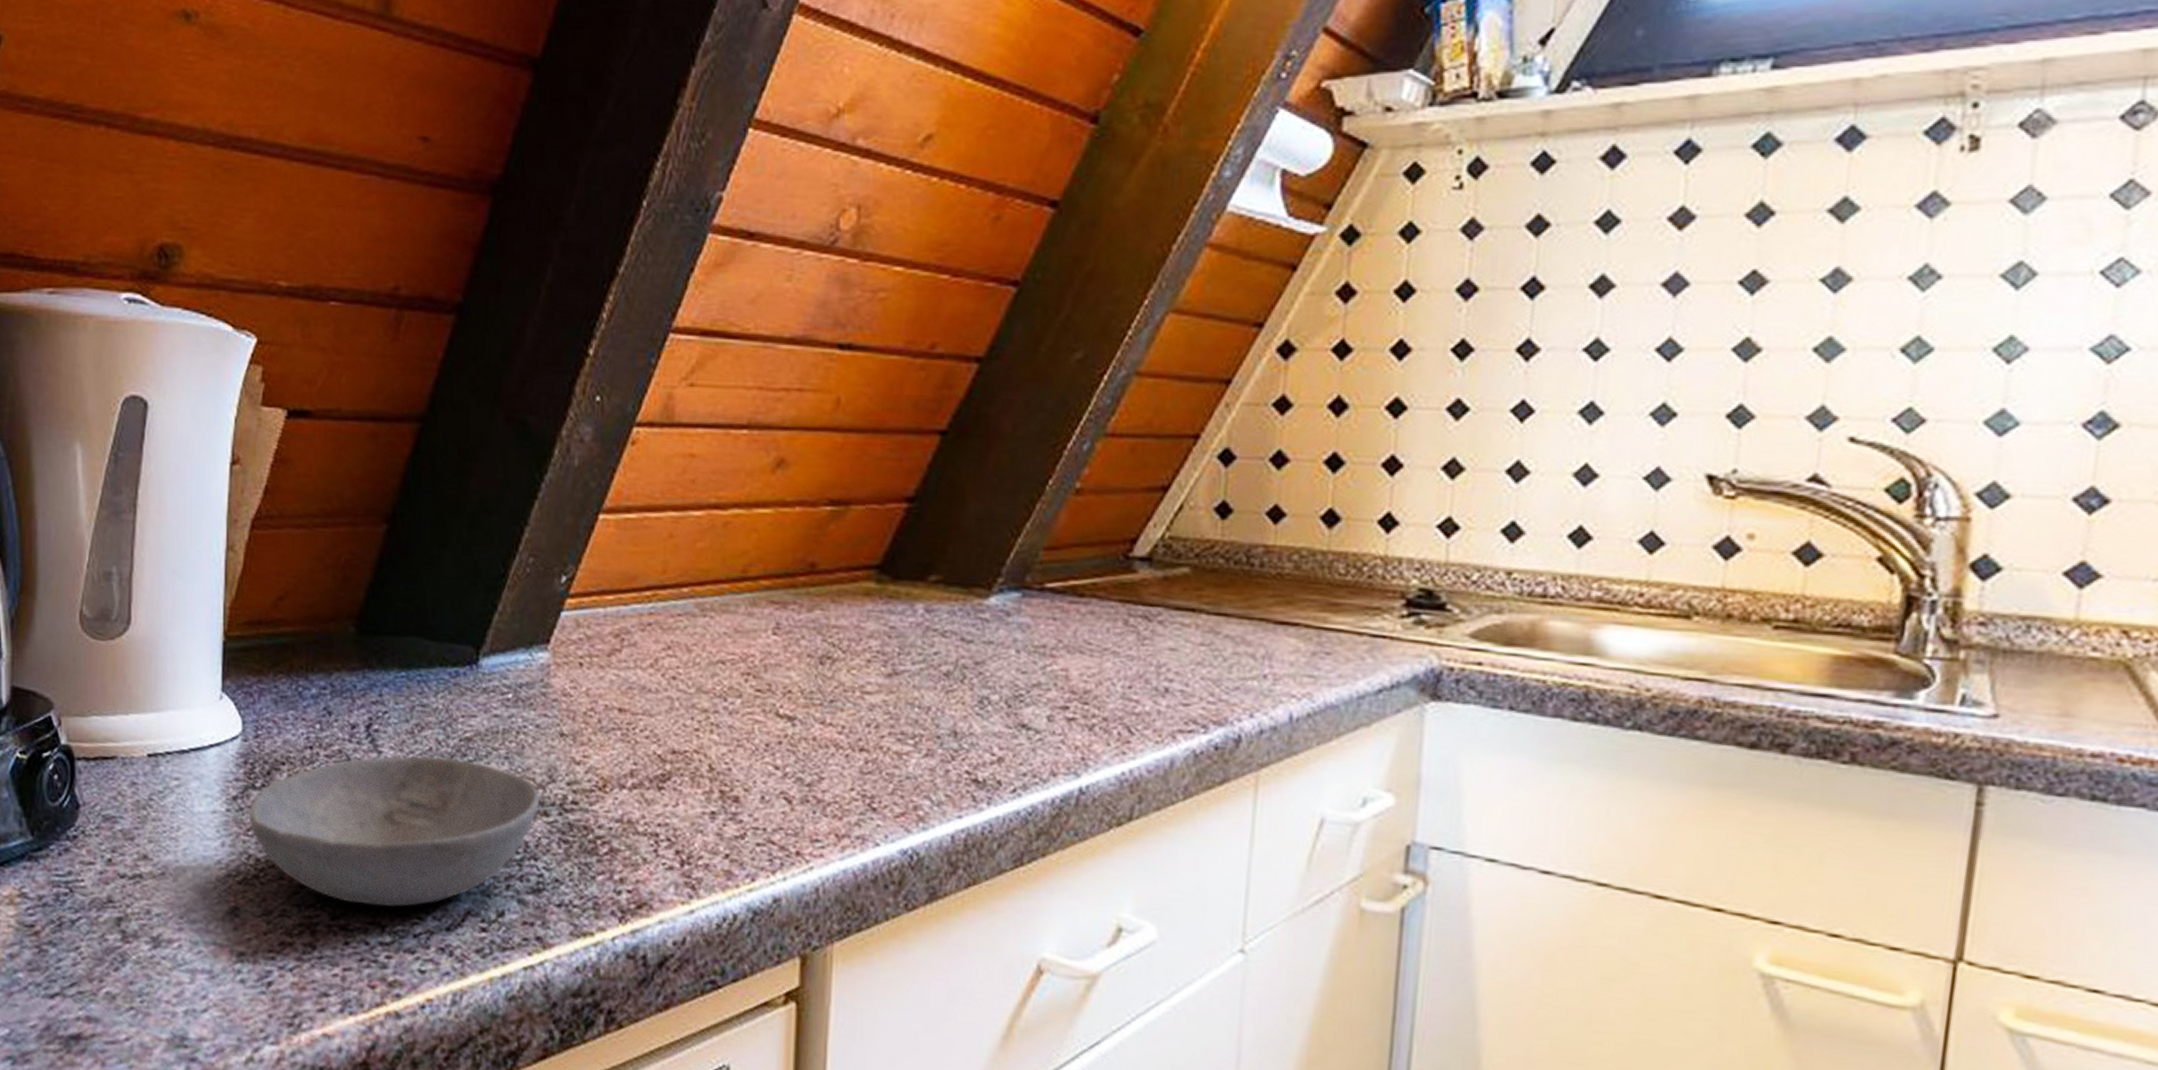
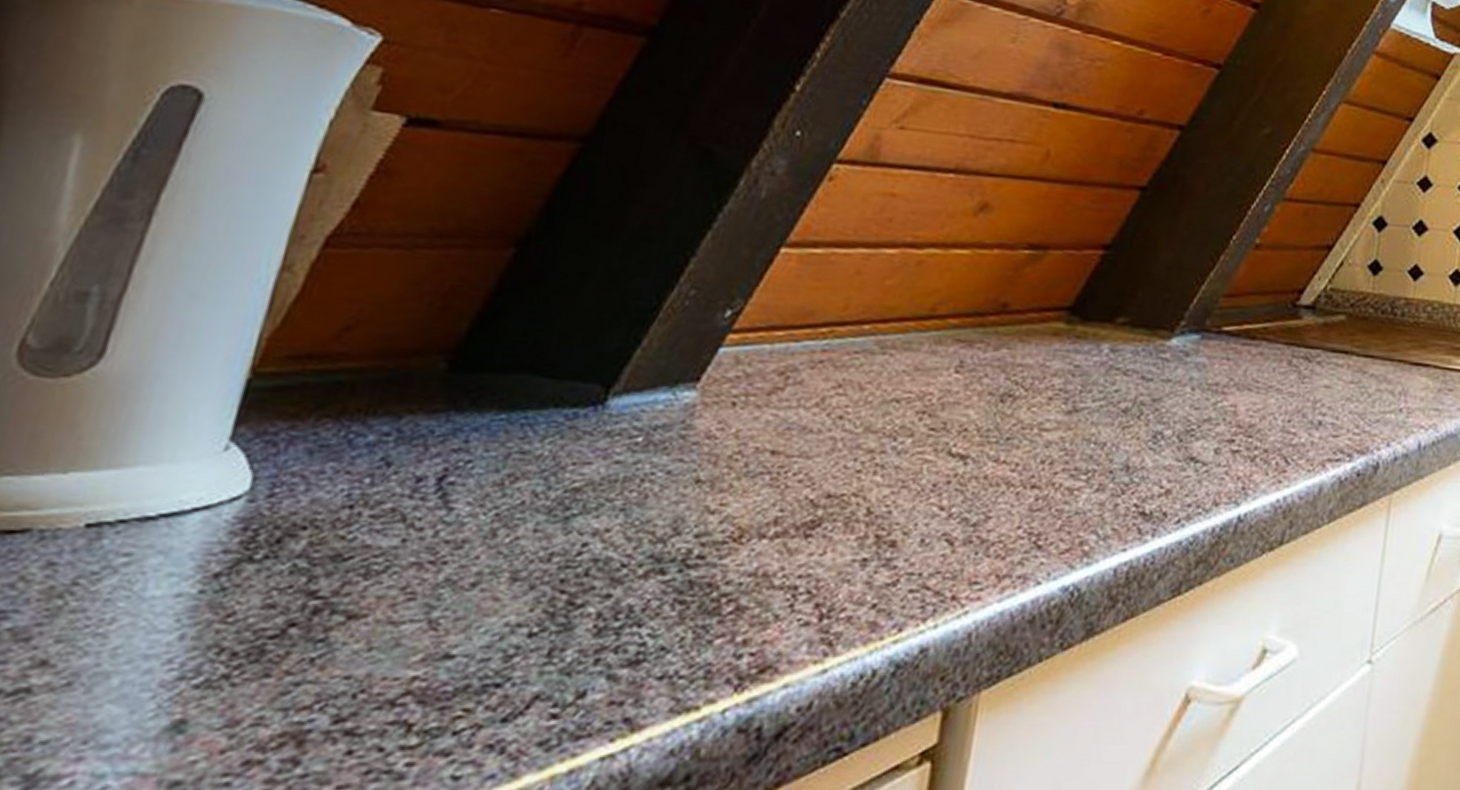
bowl: present [248,756,540,907] -> none [232,511,657,700]

